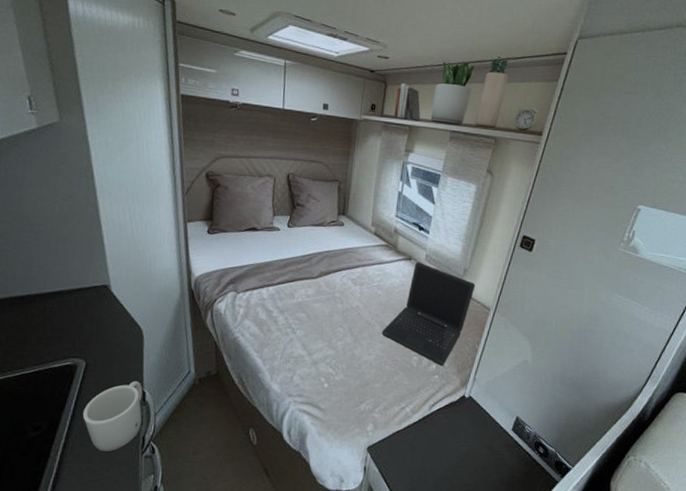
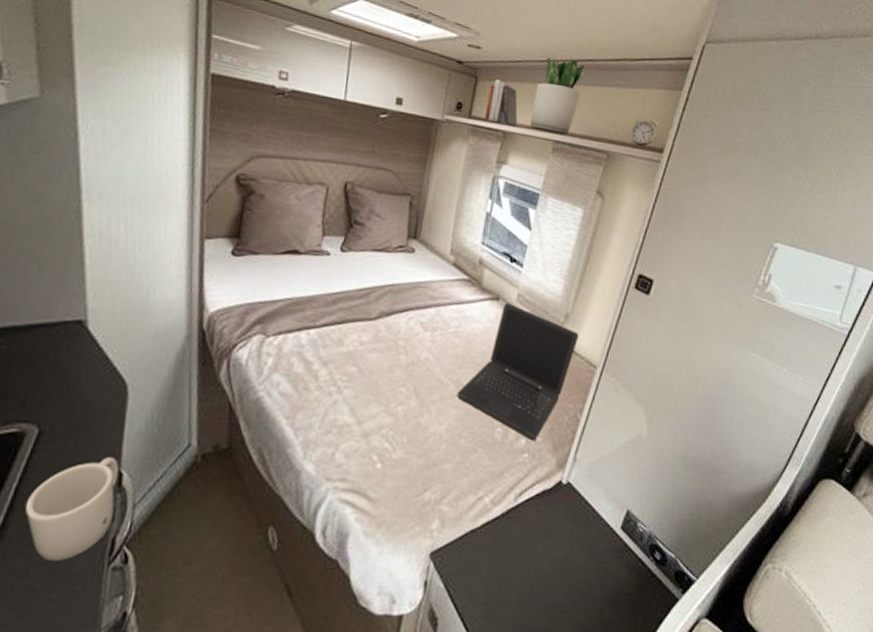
vase: present [475,56,509,129] -> none [583,55,626,142]

